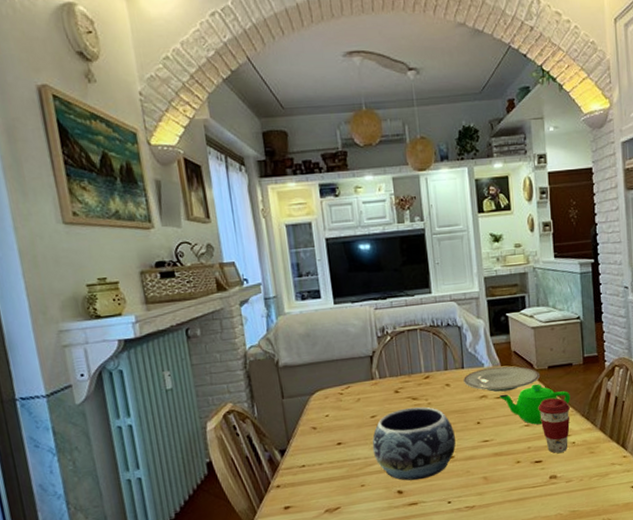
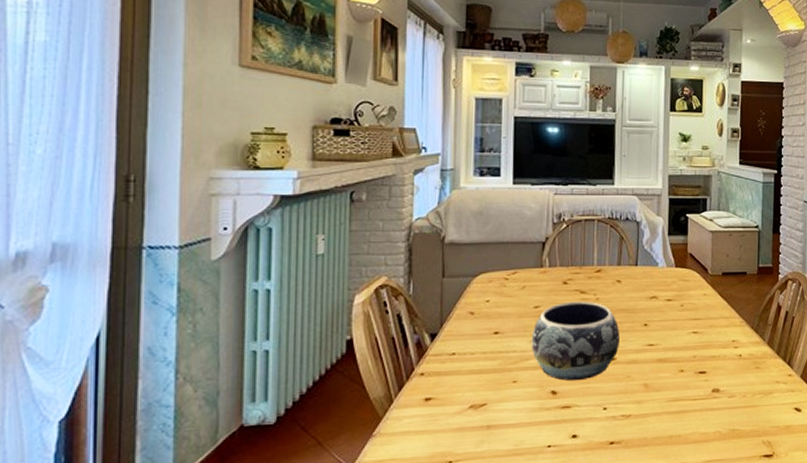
plate: present [464,366,540,392] -> none [636,267,713,294]
teapot: present [500,384,571,425] -> none [670,289,742,333]
coffee cup: present [538,398,570,453] -> none [708,306,740,365]

